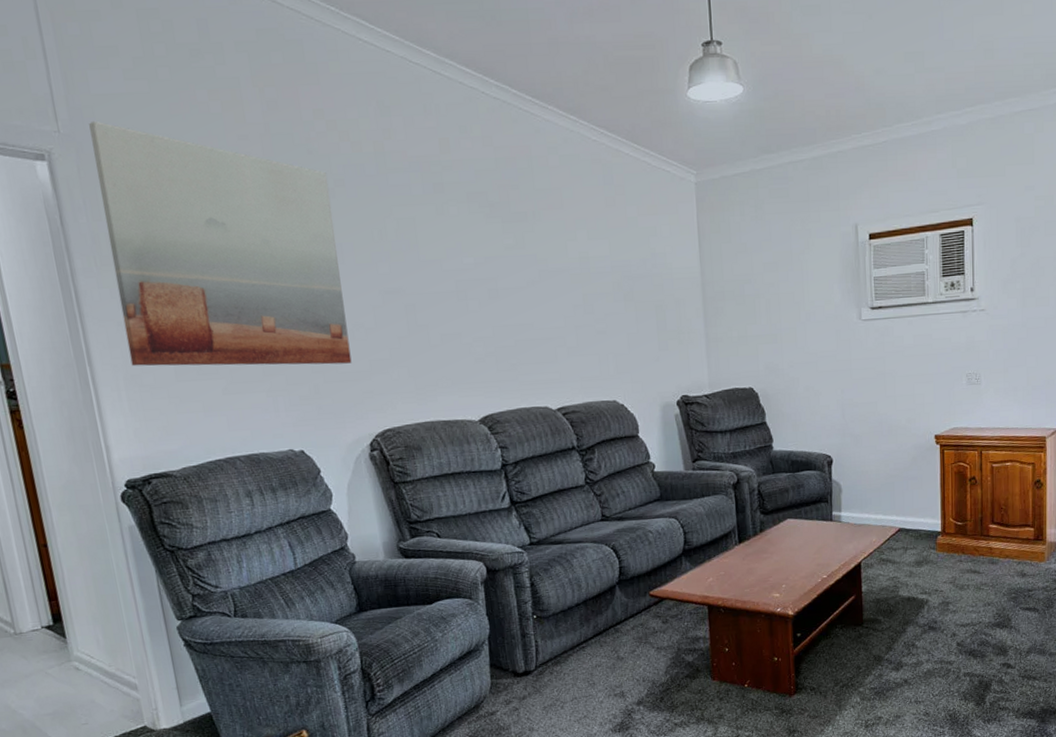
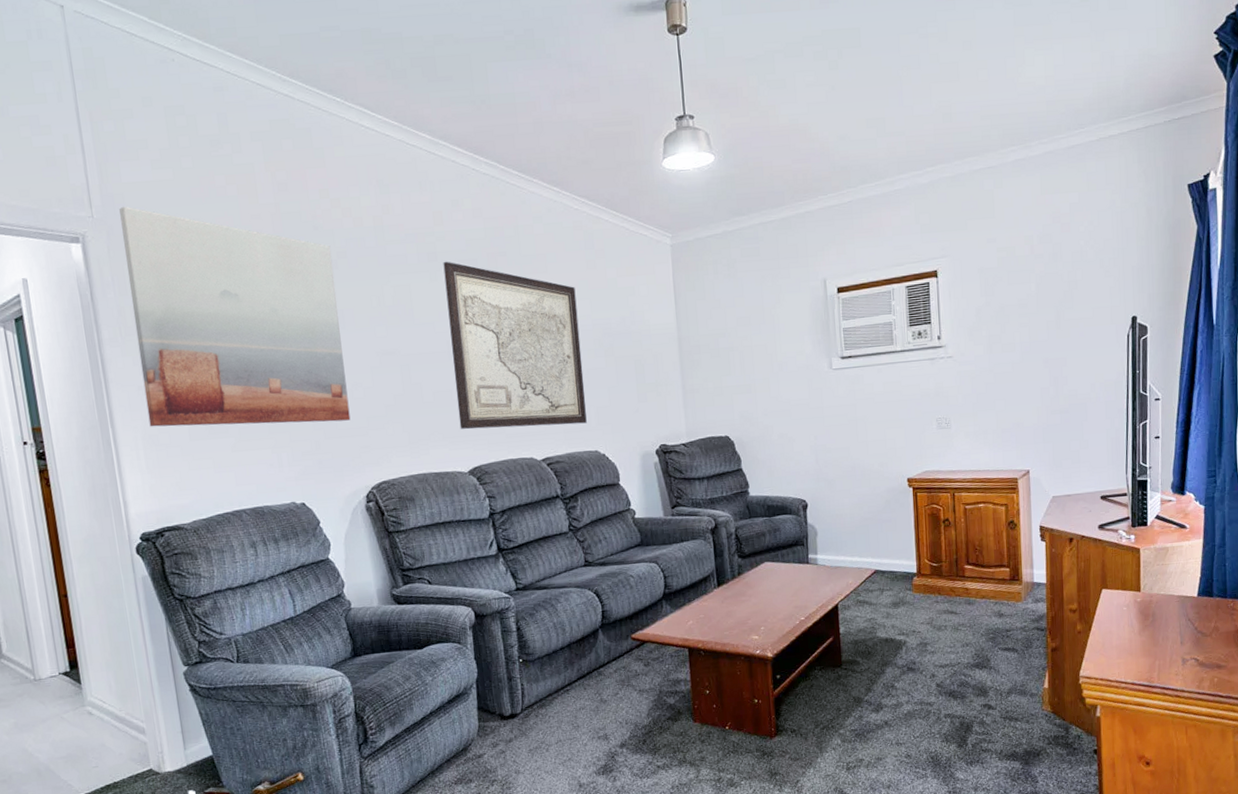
wall art: none [450,193,605,376] -> present [443,261,587,430]

